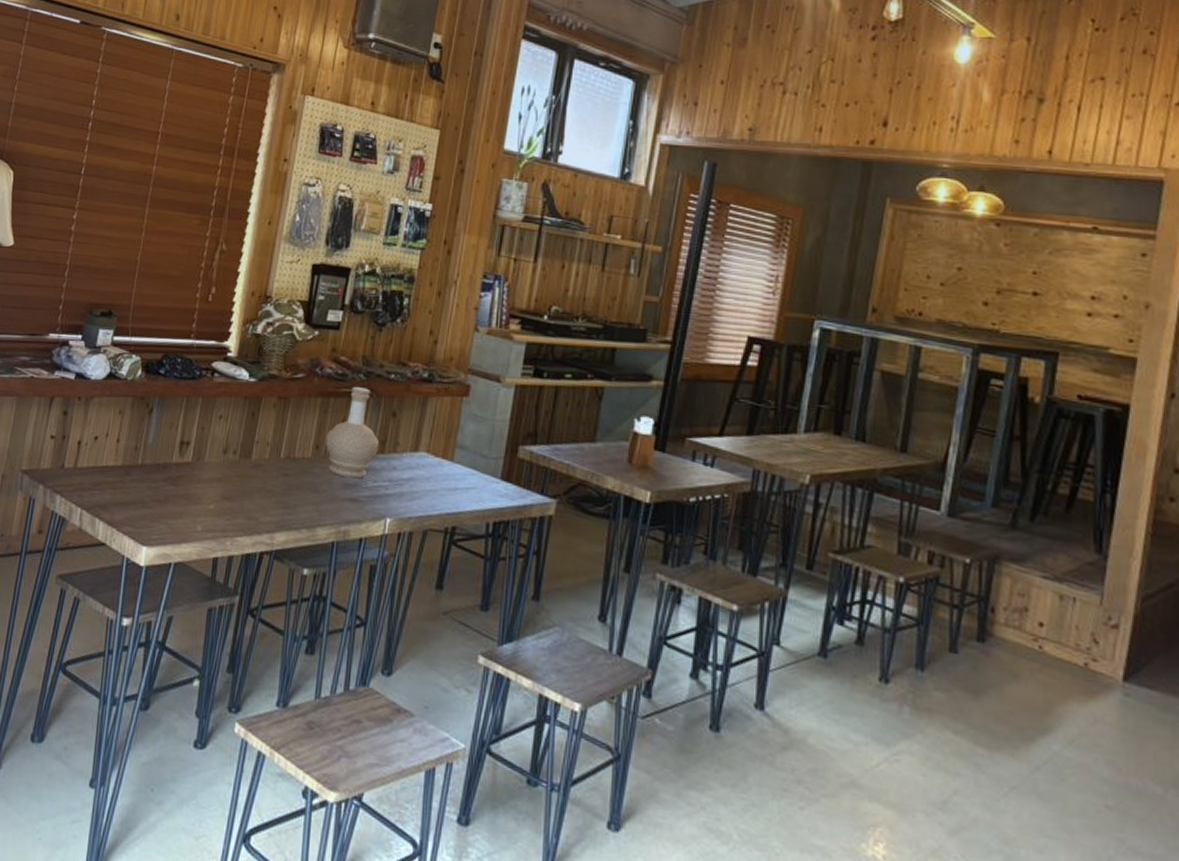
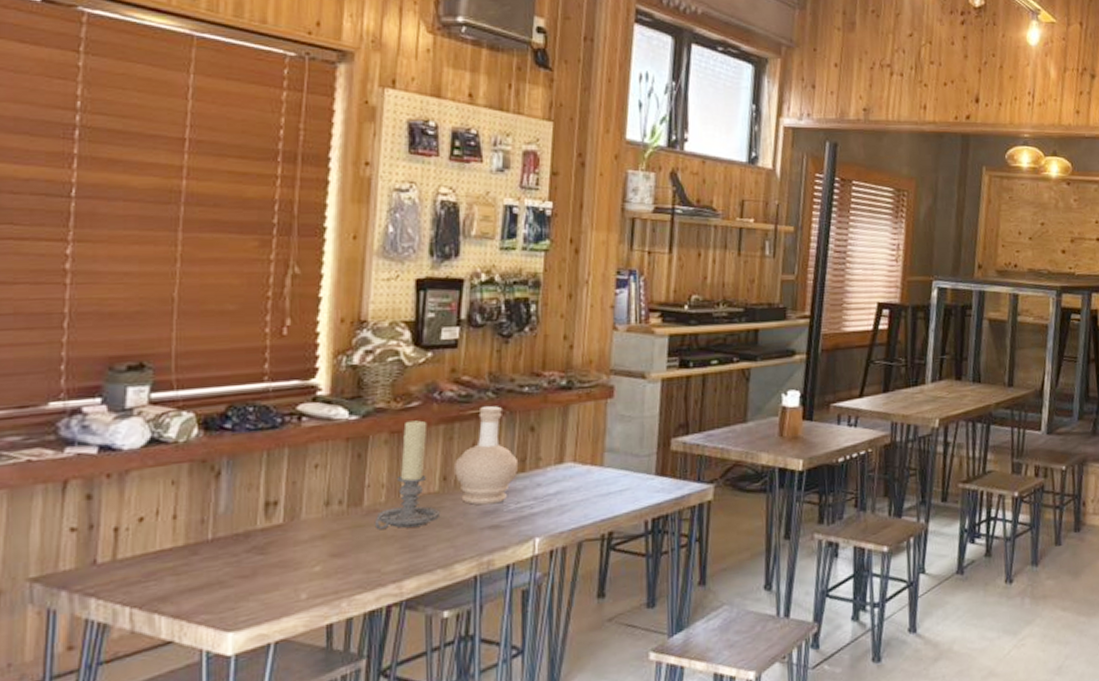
candle holder: none [258,390,311,487] -> present [374,420,441,531]

